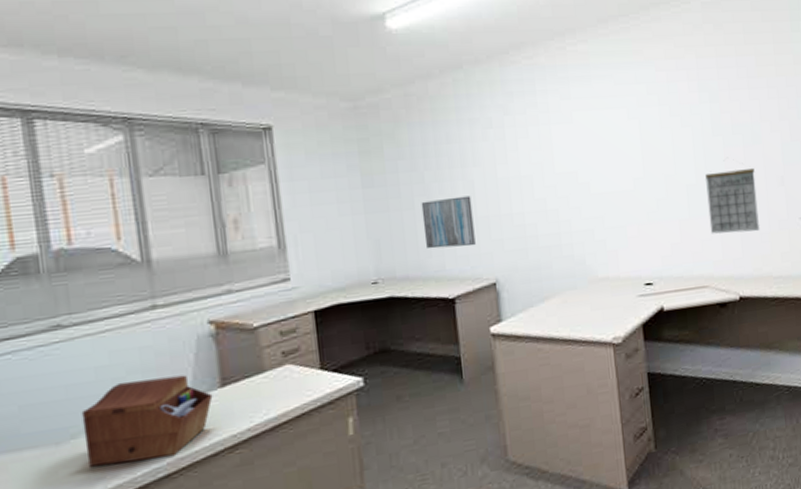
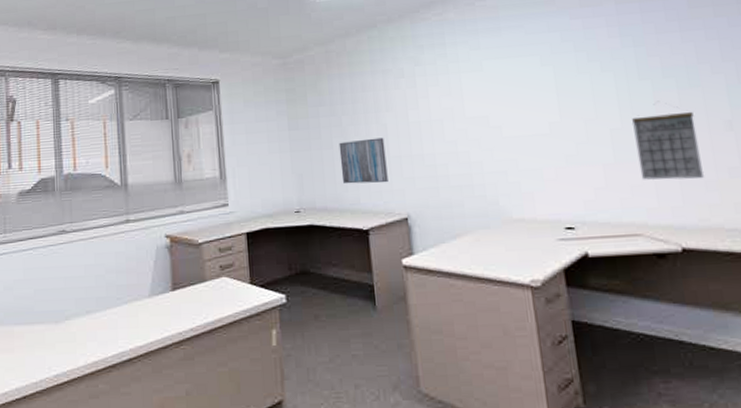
sewing box: present [81,374,213,467] -> none [74,277,166,345]

